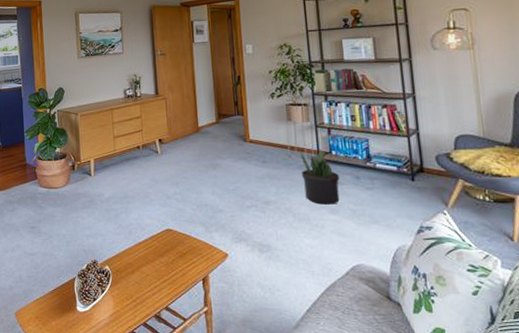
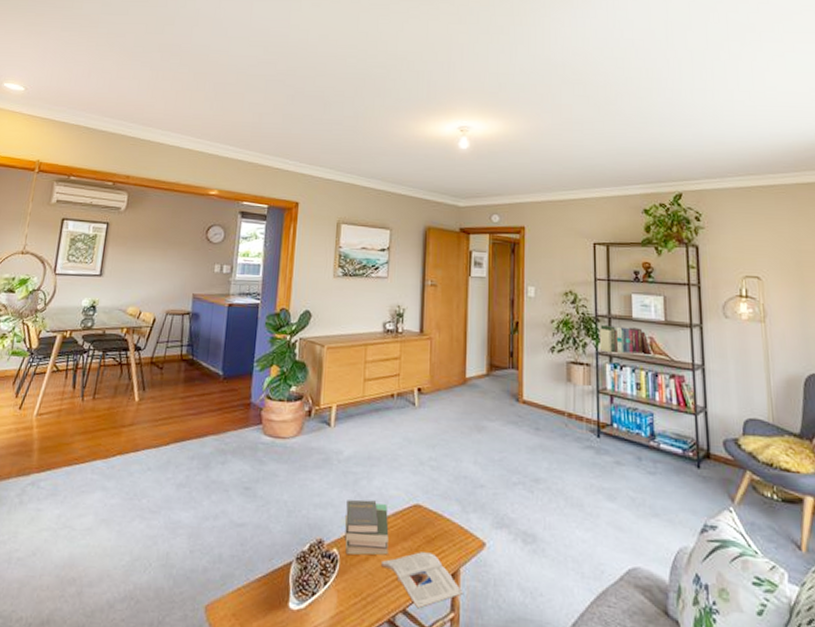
books: none [111,229,149,270] -> present [344,499,389,555]
magazine: none [144,264,213,306] -> present [380,552,463,609]
planter: present [300,150,340,205] -> none [577,419,621,489]

